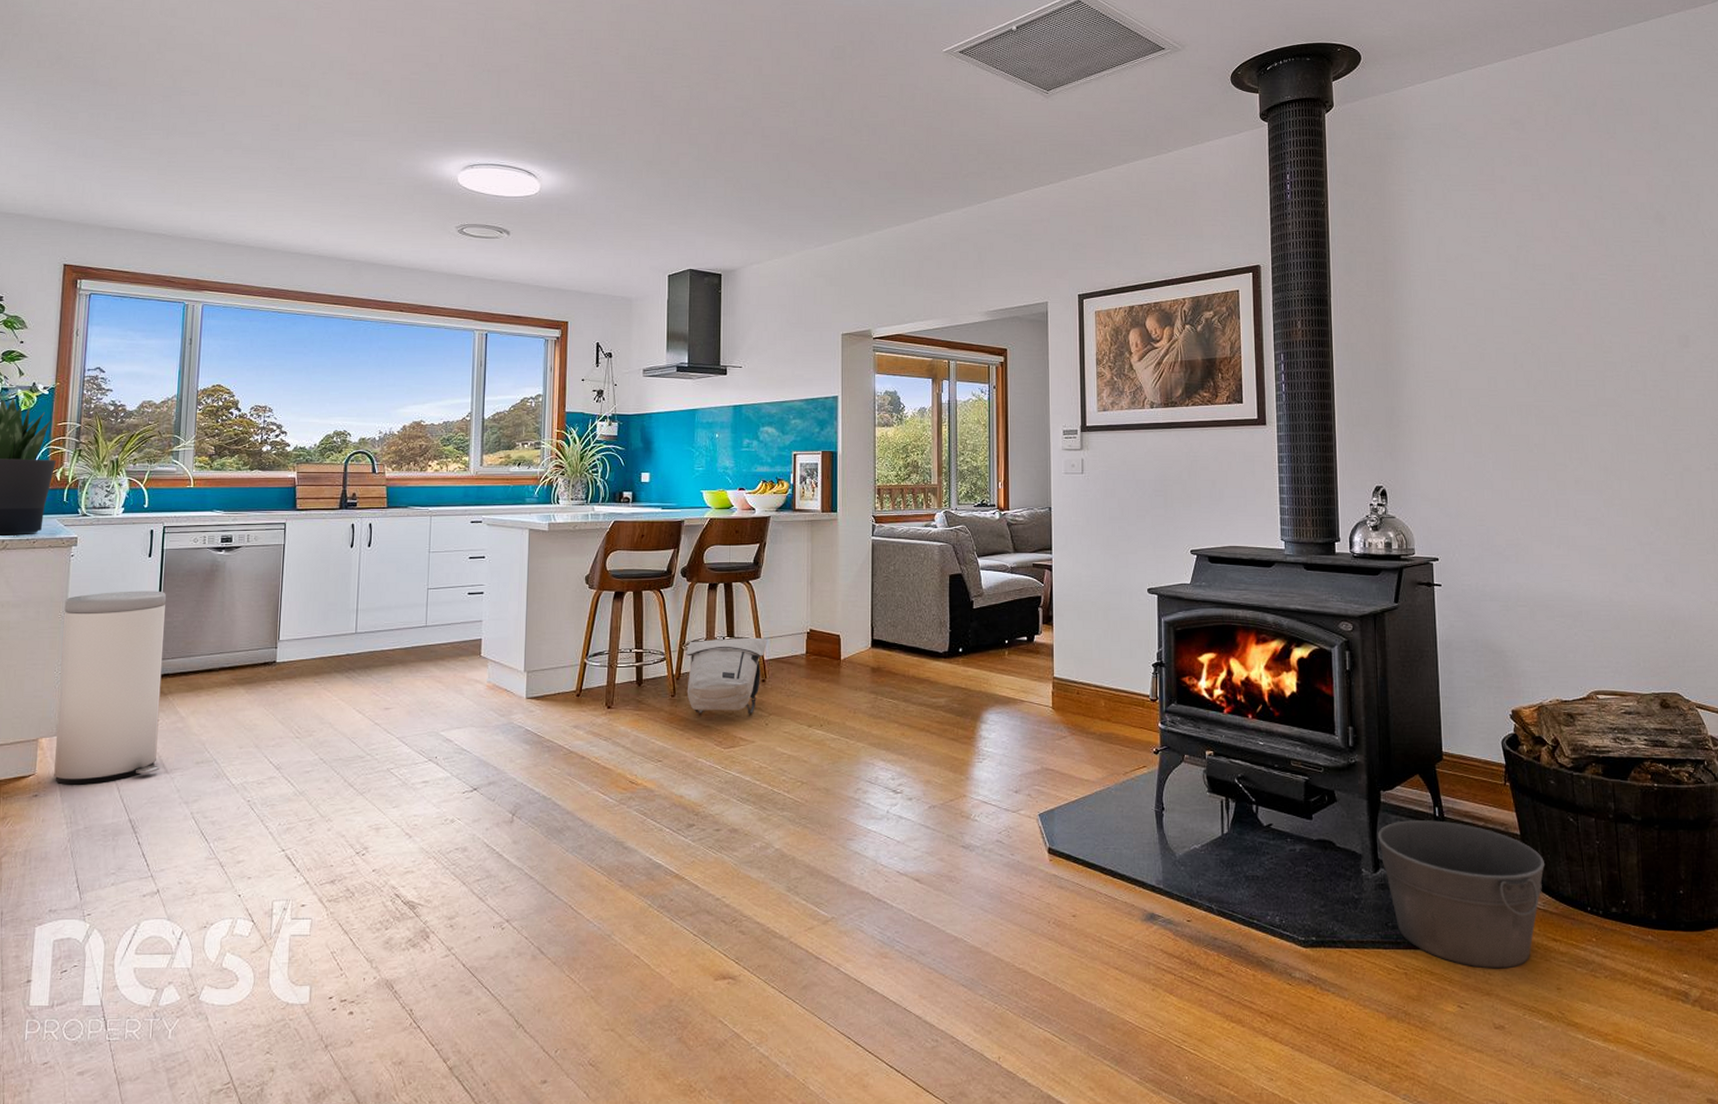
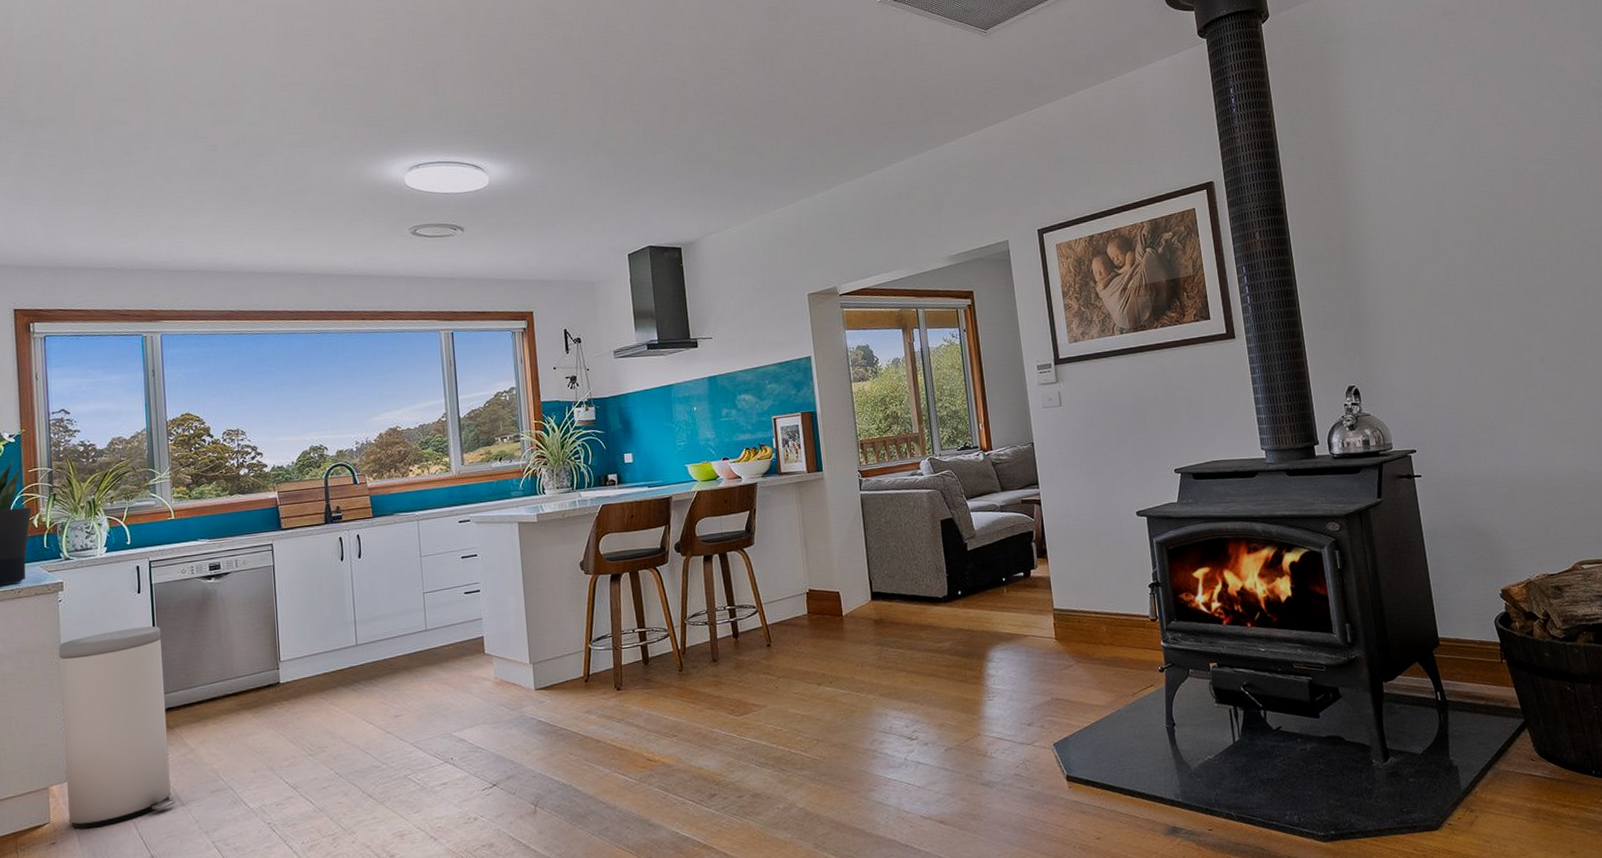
backpack: present [686,637,767,715] -> none [689,603,768,685]
pan: present [1377,820,1546,969] -> none [1384,704,1548,841]

